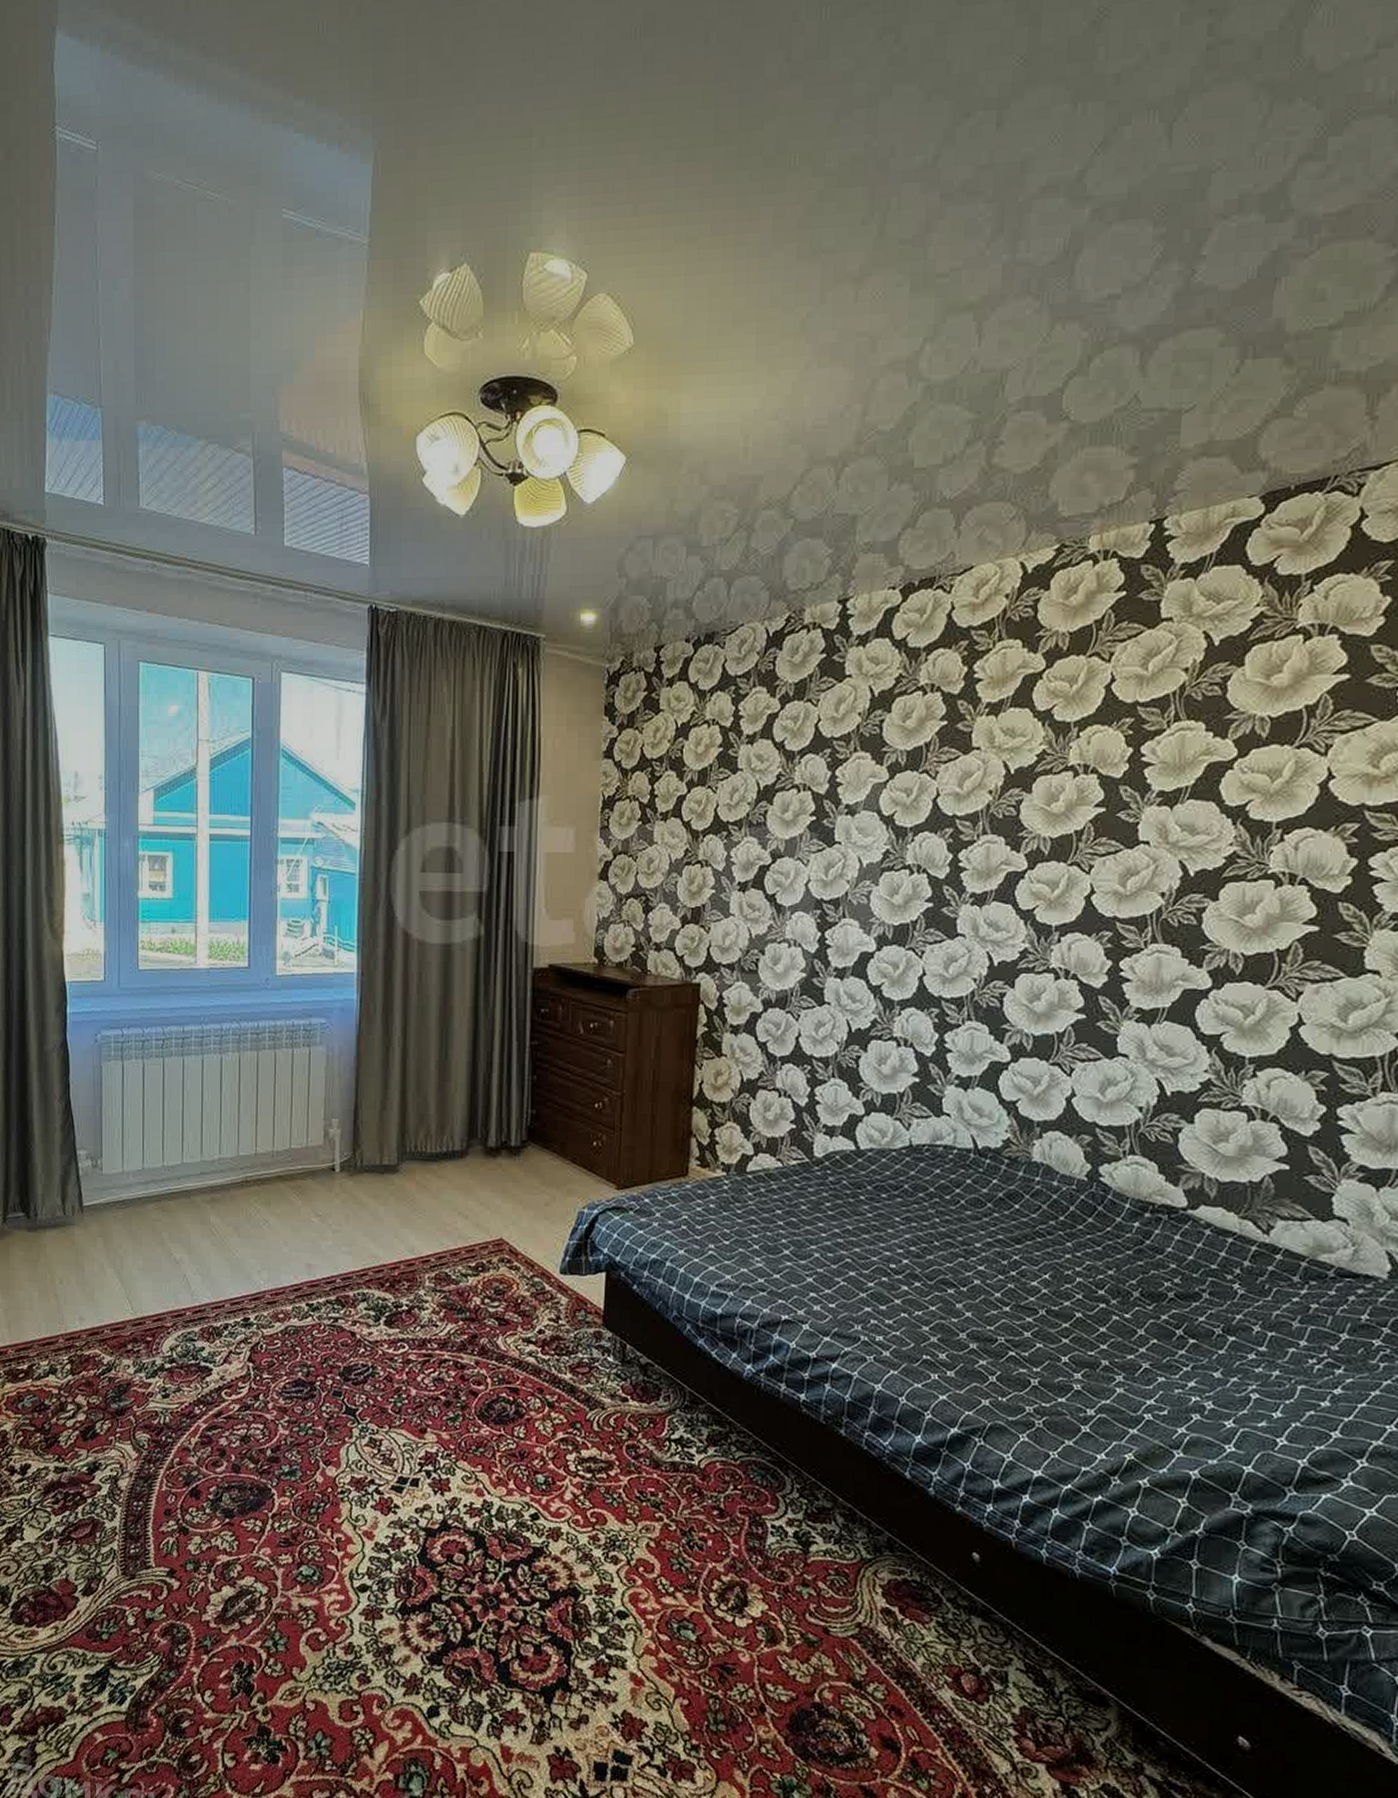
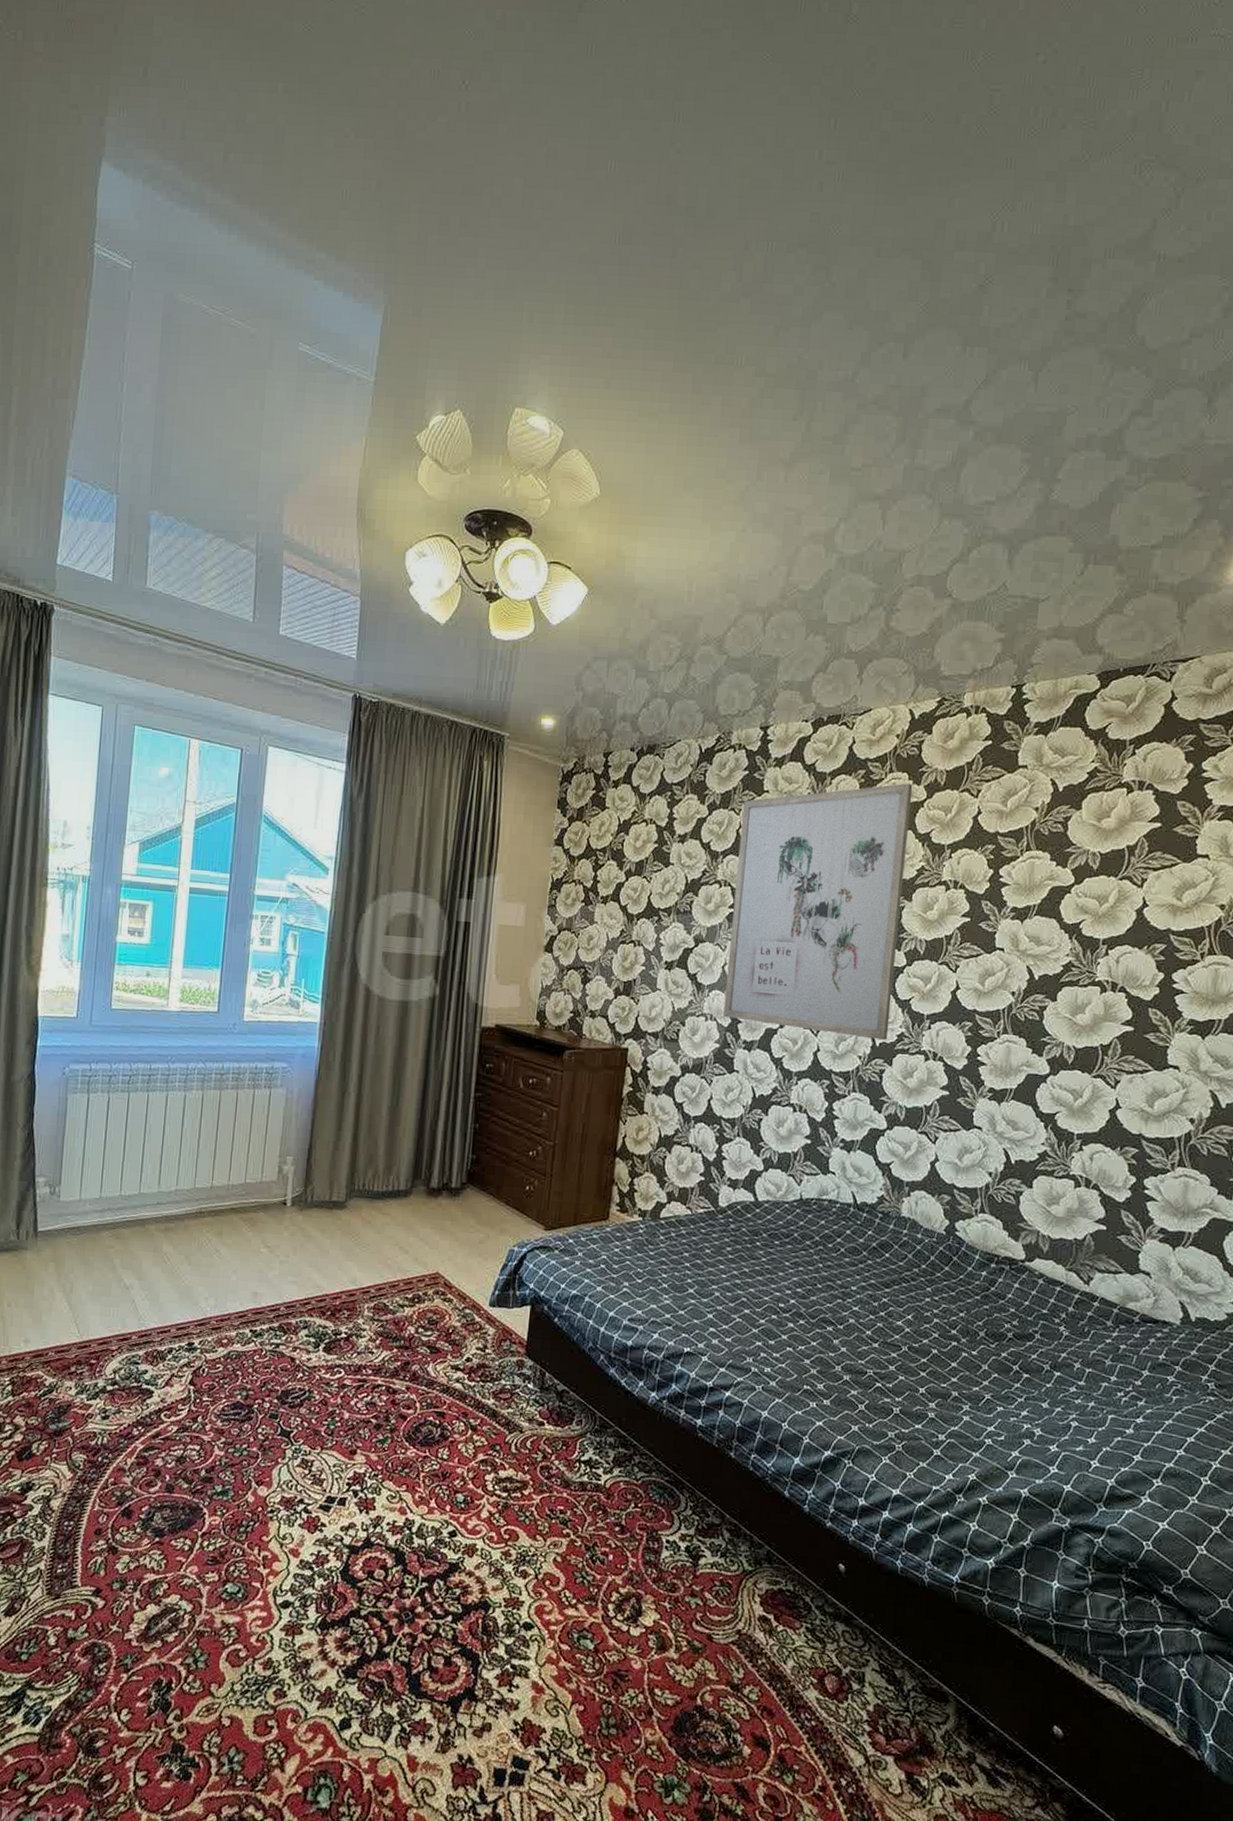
wall art: none [809,652,1028,958] -> present [723,783,913,1040]

